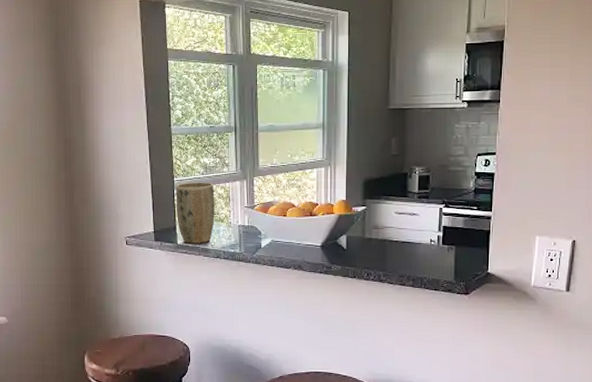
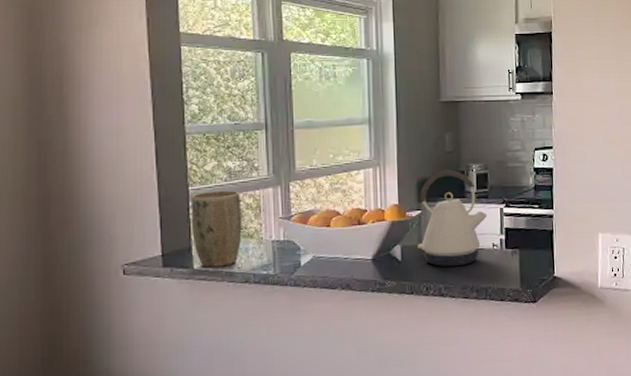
kettle: none [361,171,427,257] -> present [418,170,488,267]

